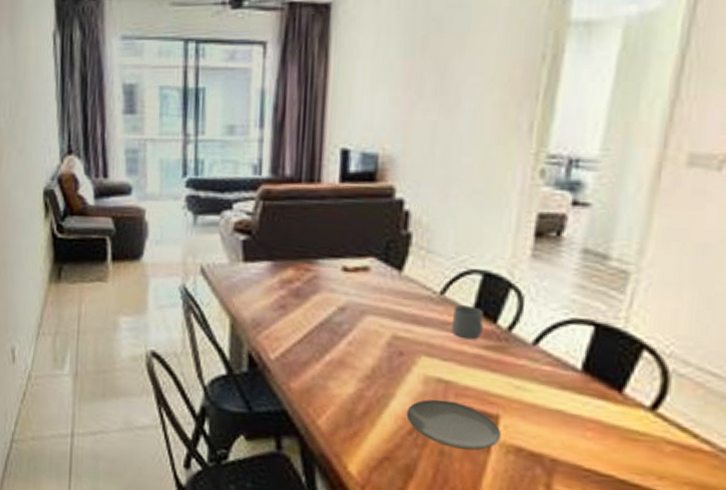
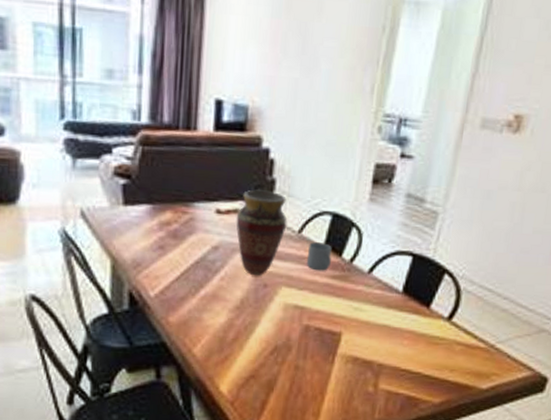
vase: none [365,245,427,342] -> present [236,189,287,275]
plate: present [406,399,502,451] -> none [269,323,343,363]

